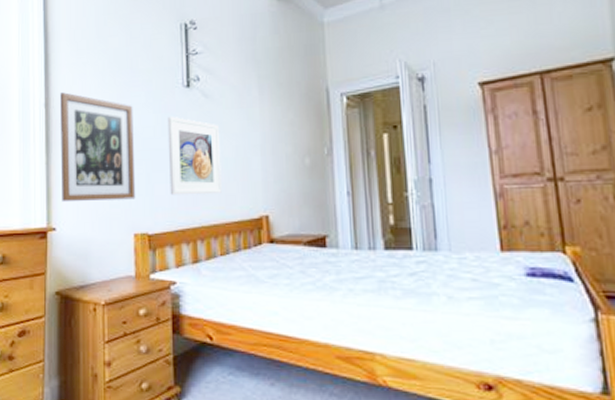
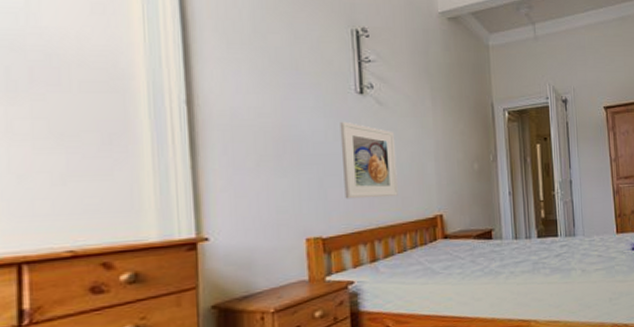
wall art: present [60,92,136,203] -> none [207,89,307,210]

